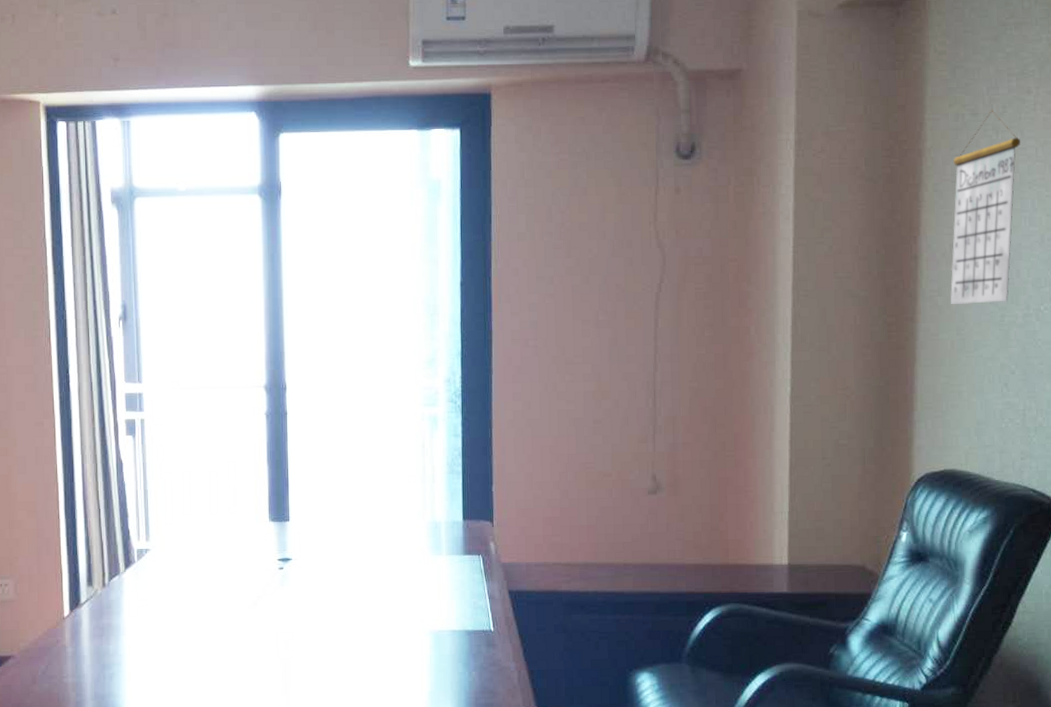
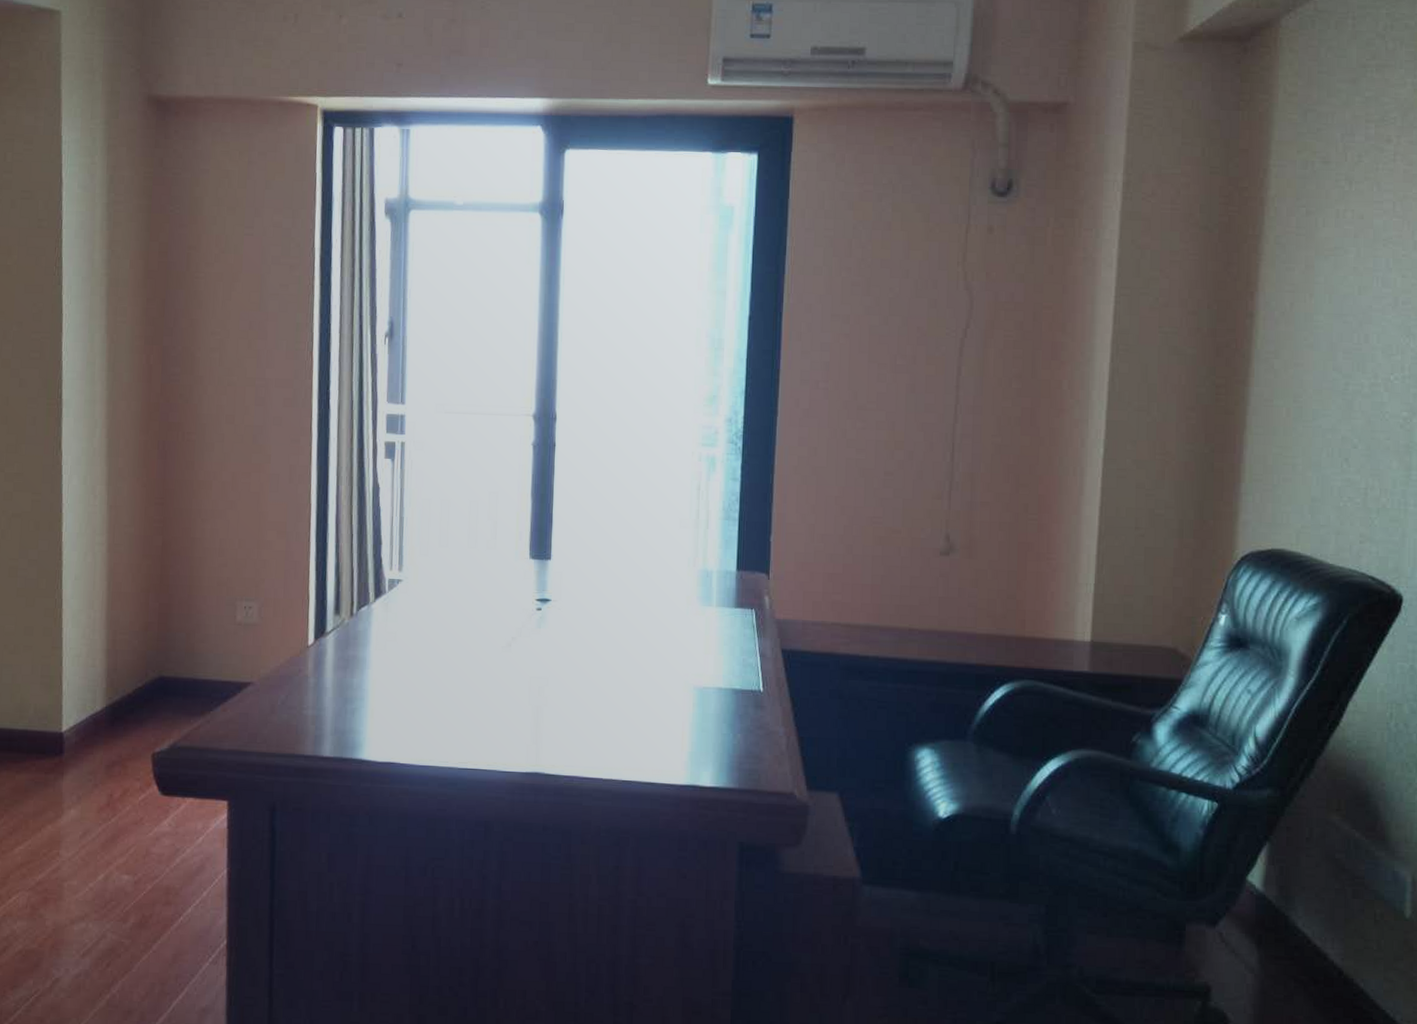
calendar: present [950,110,1020,305] -> none [1287,158,1376,369]

